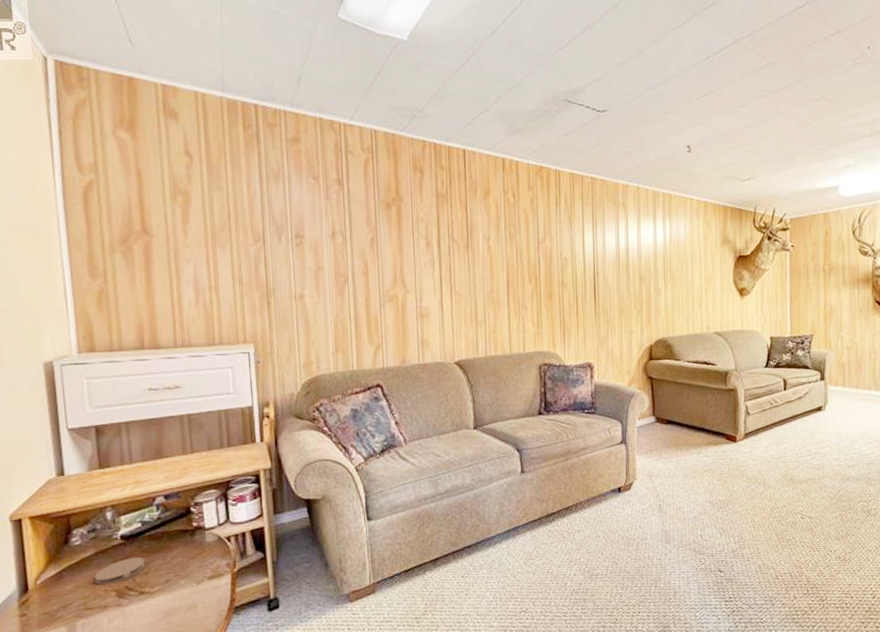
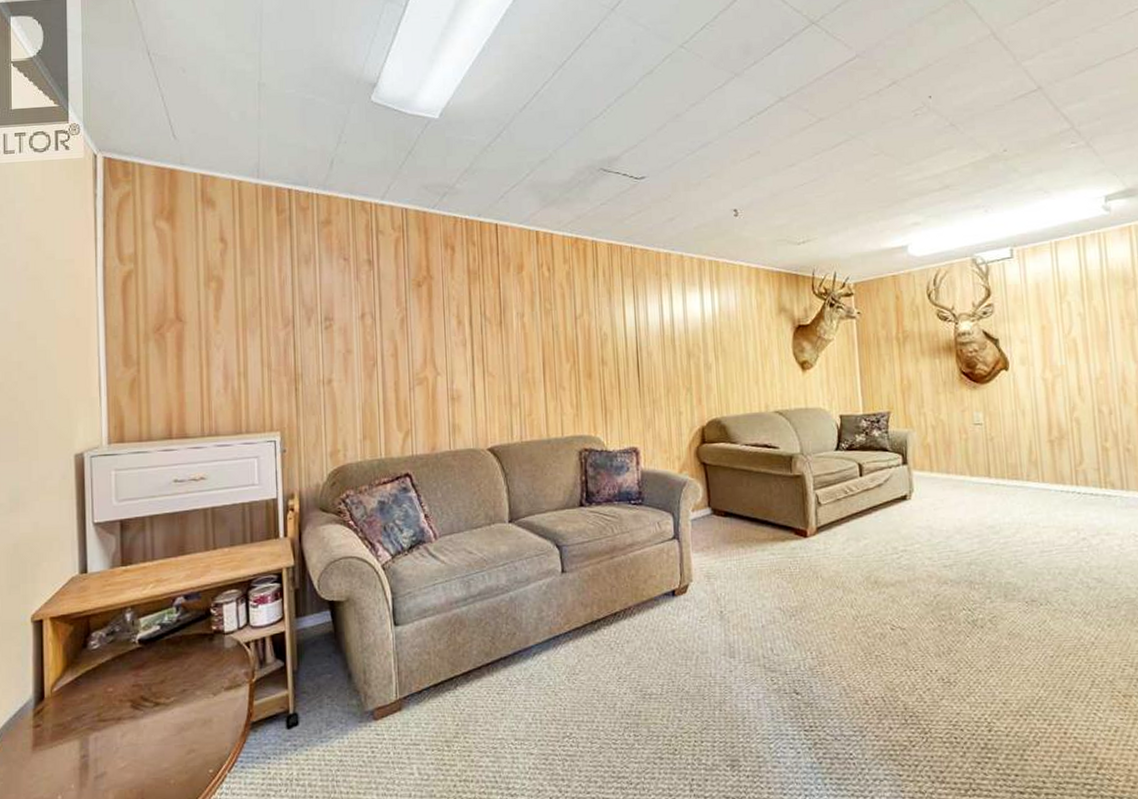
coaster: present [94,557,145,585] -> none [110,664,161,694]

